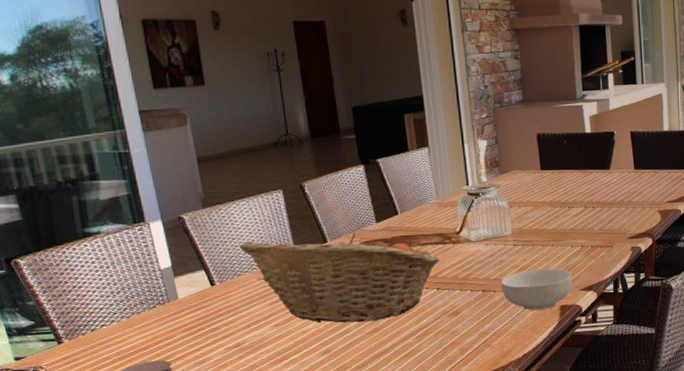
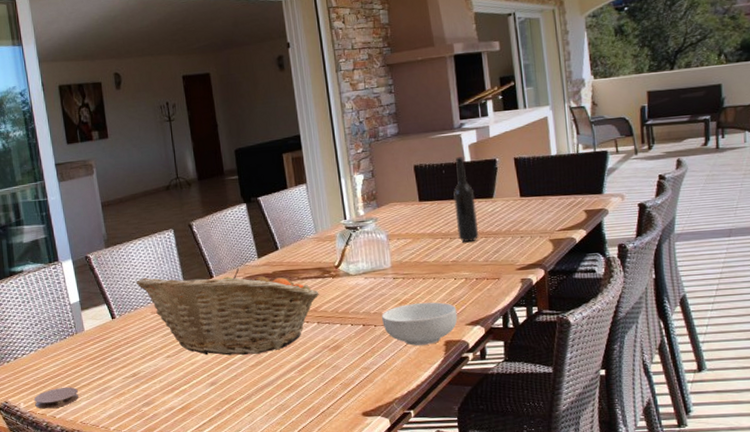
bottle: none [573,128,596,212] -> present [453,157,479,243]

